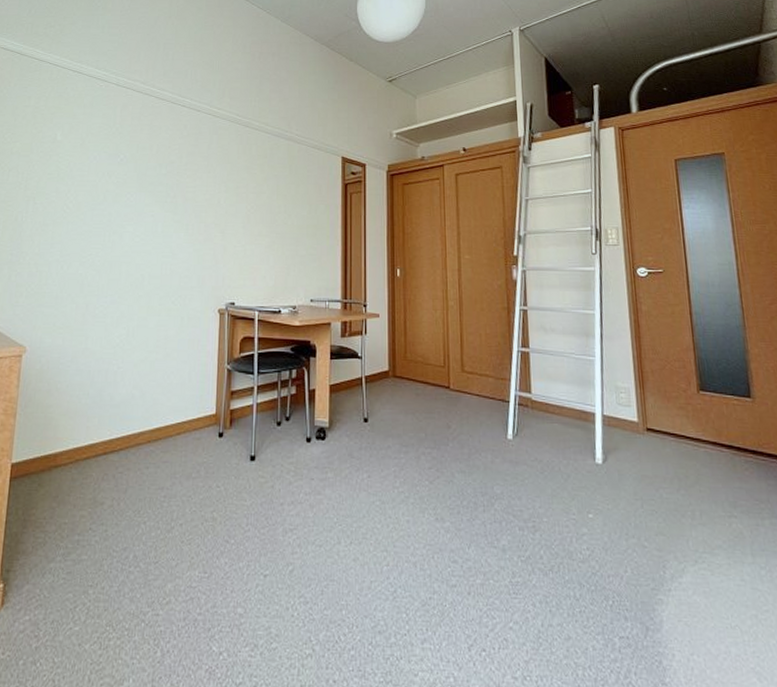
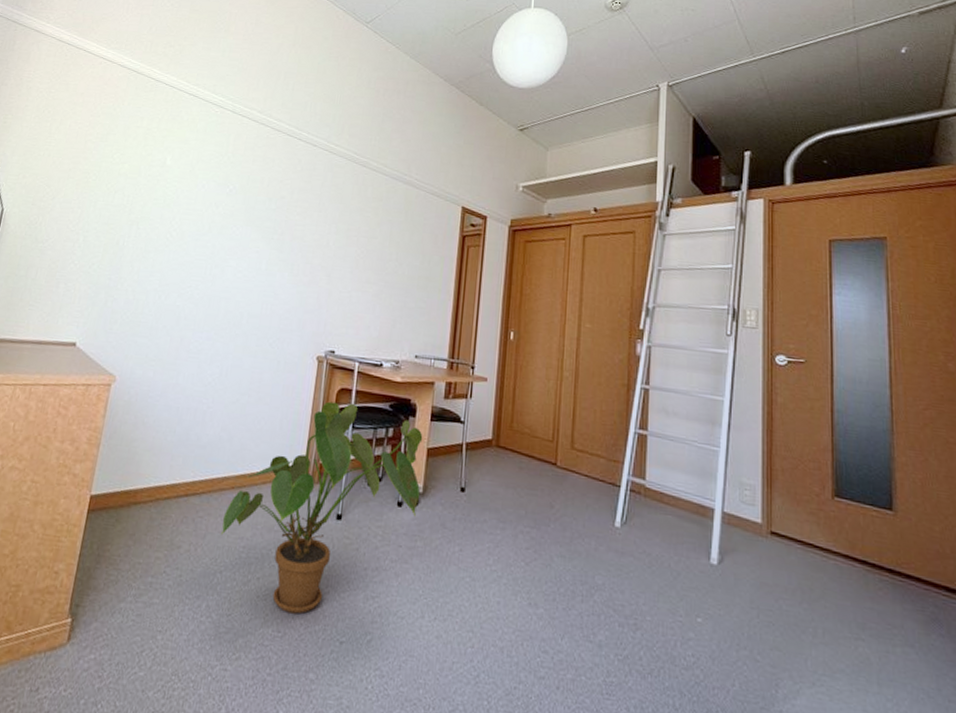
house plant: none [141,350,326,554] -> present [220,401,423,614]

